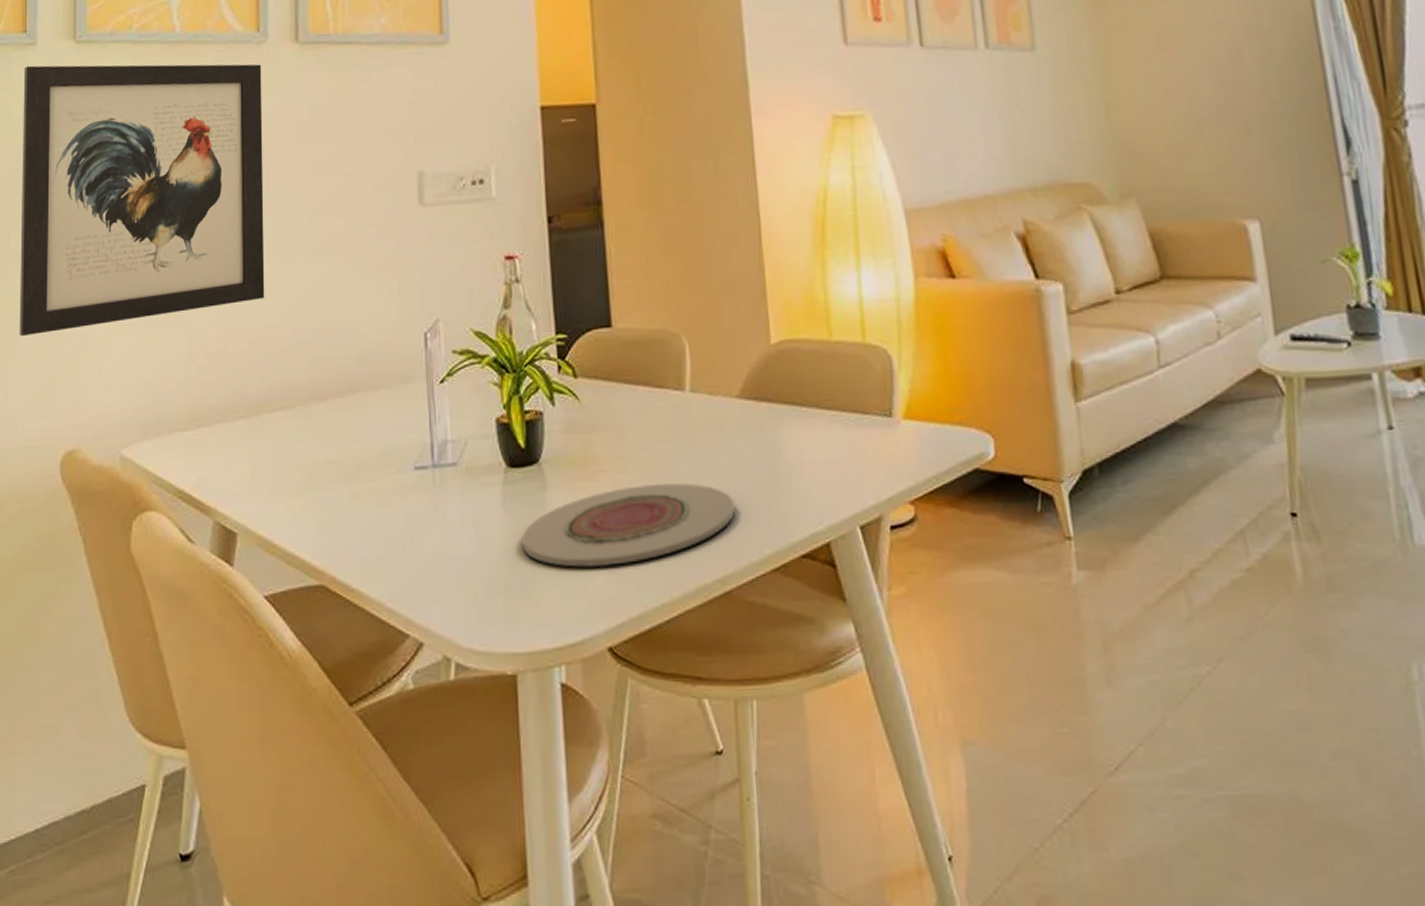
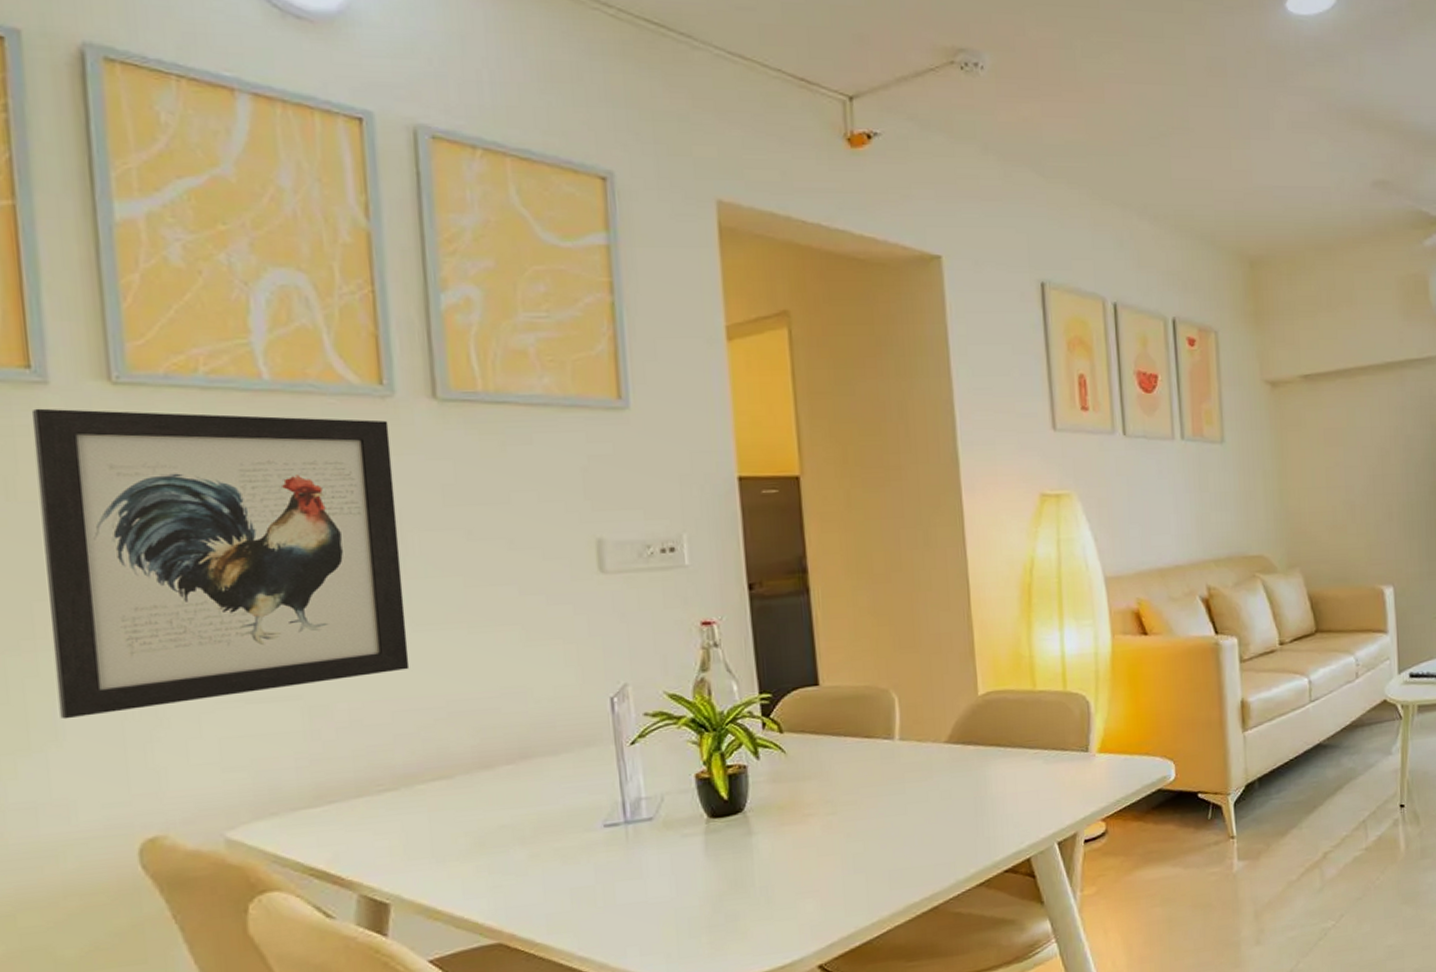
plate: present [522,483,735,568] -> none [726,819,943,901]

